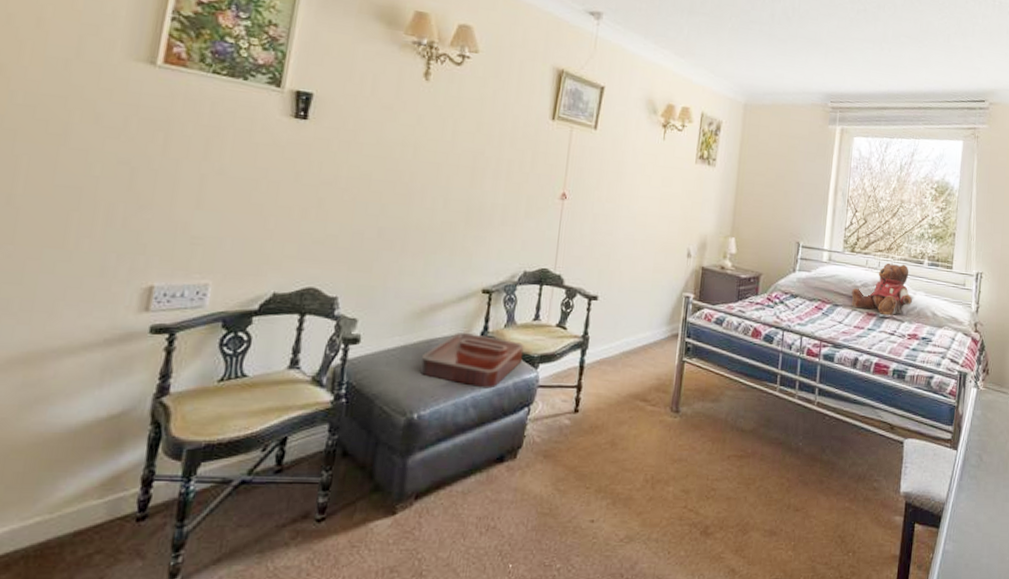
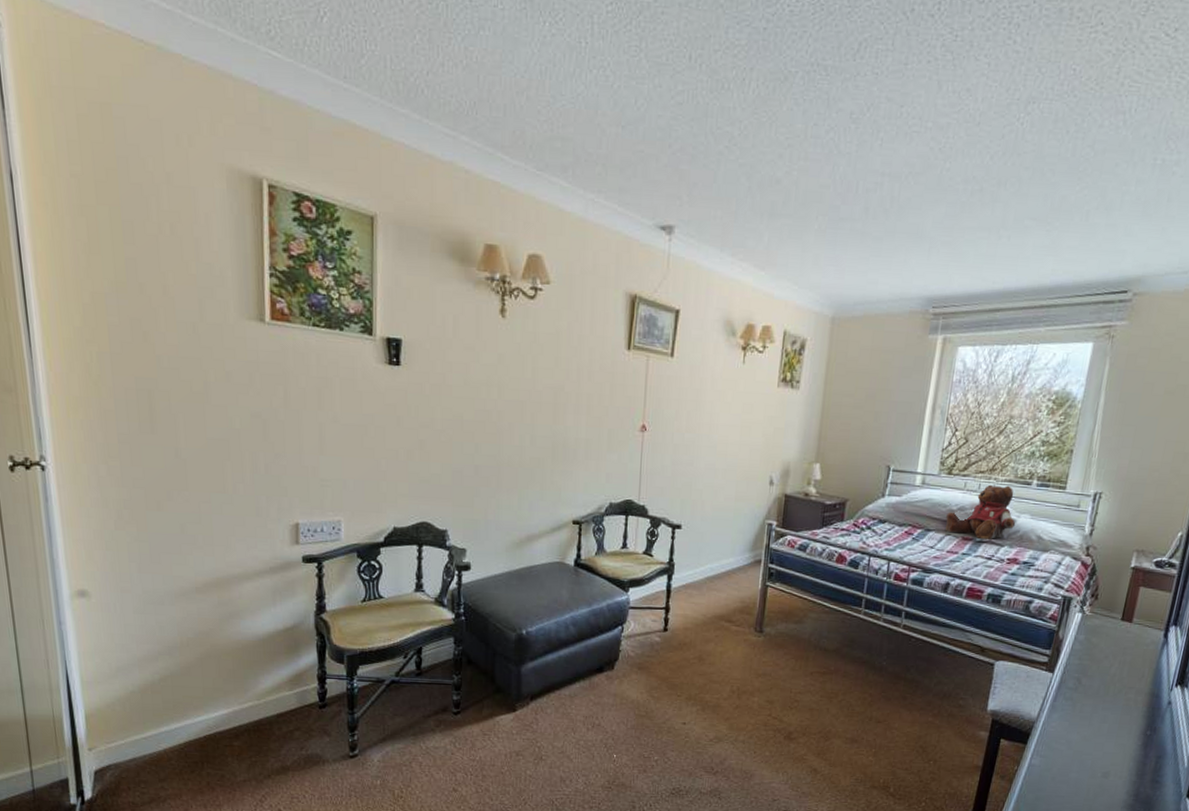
decorative tray: present [420,331,524,389] -> none [525,559,615,610]

